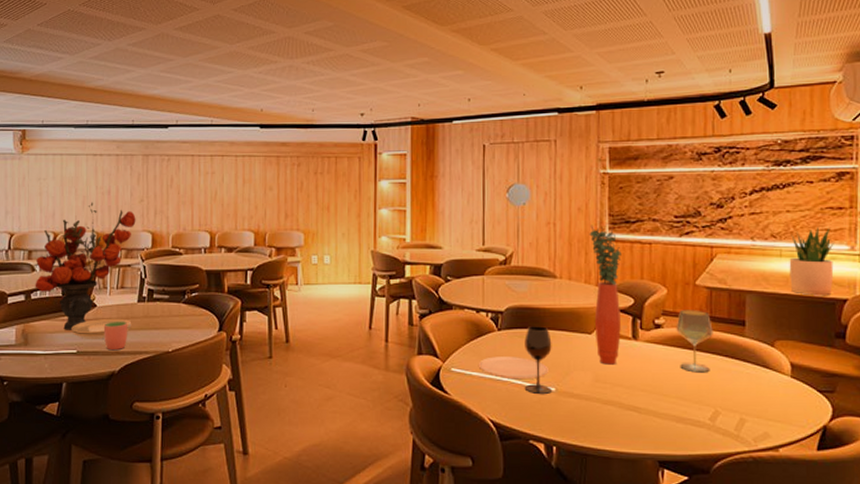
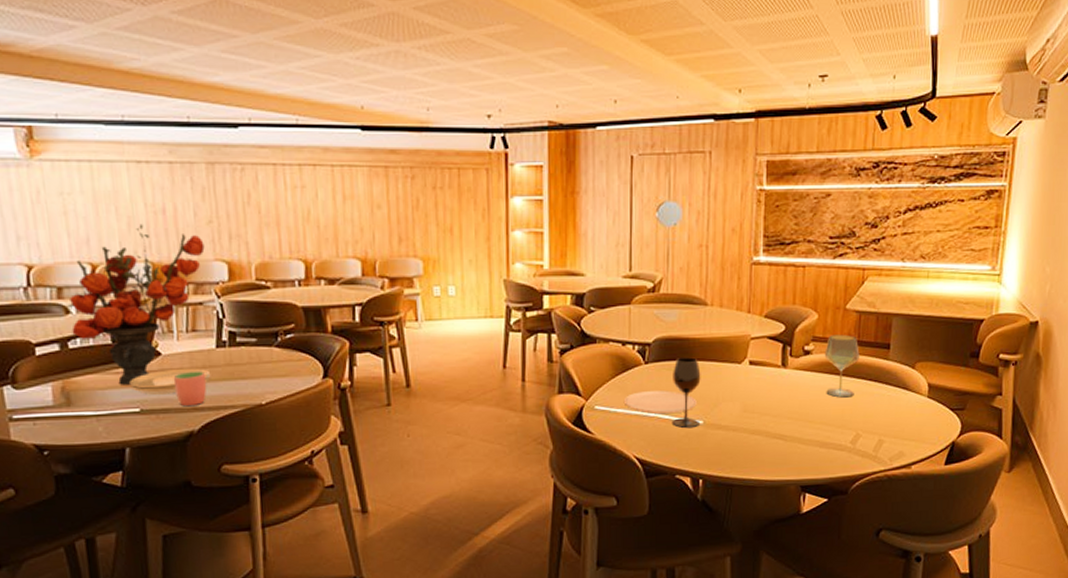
vase: present [589,225,622,365] -> none [743,247,775,394]
planter: present [789,227,834,295] -> none [934,247,977,316]

